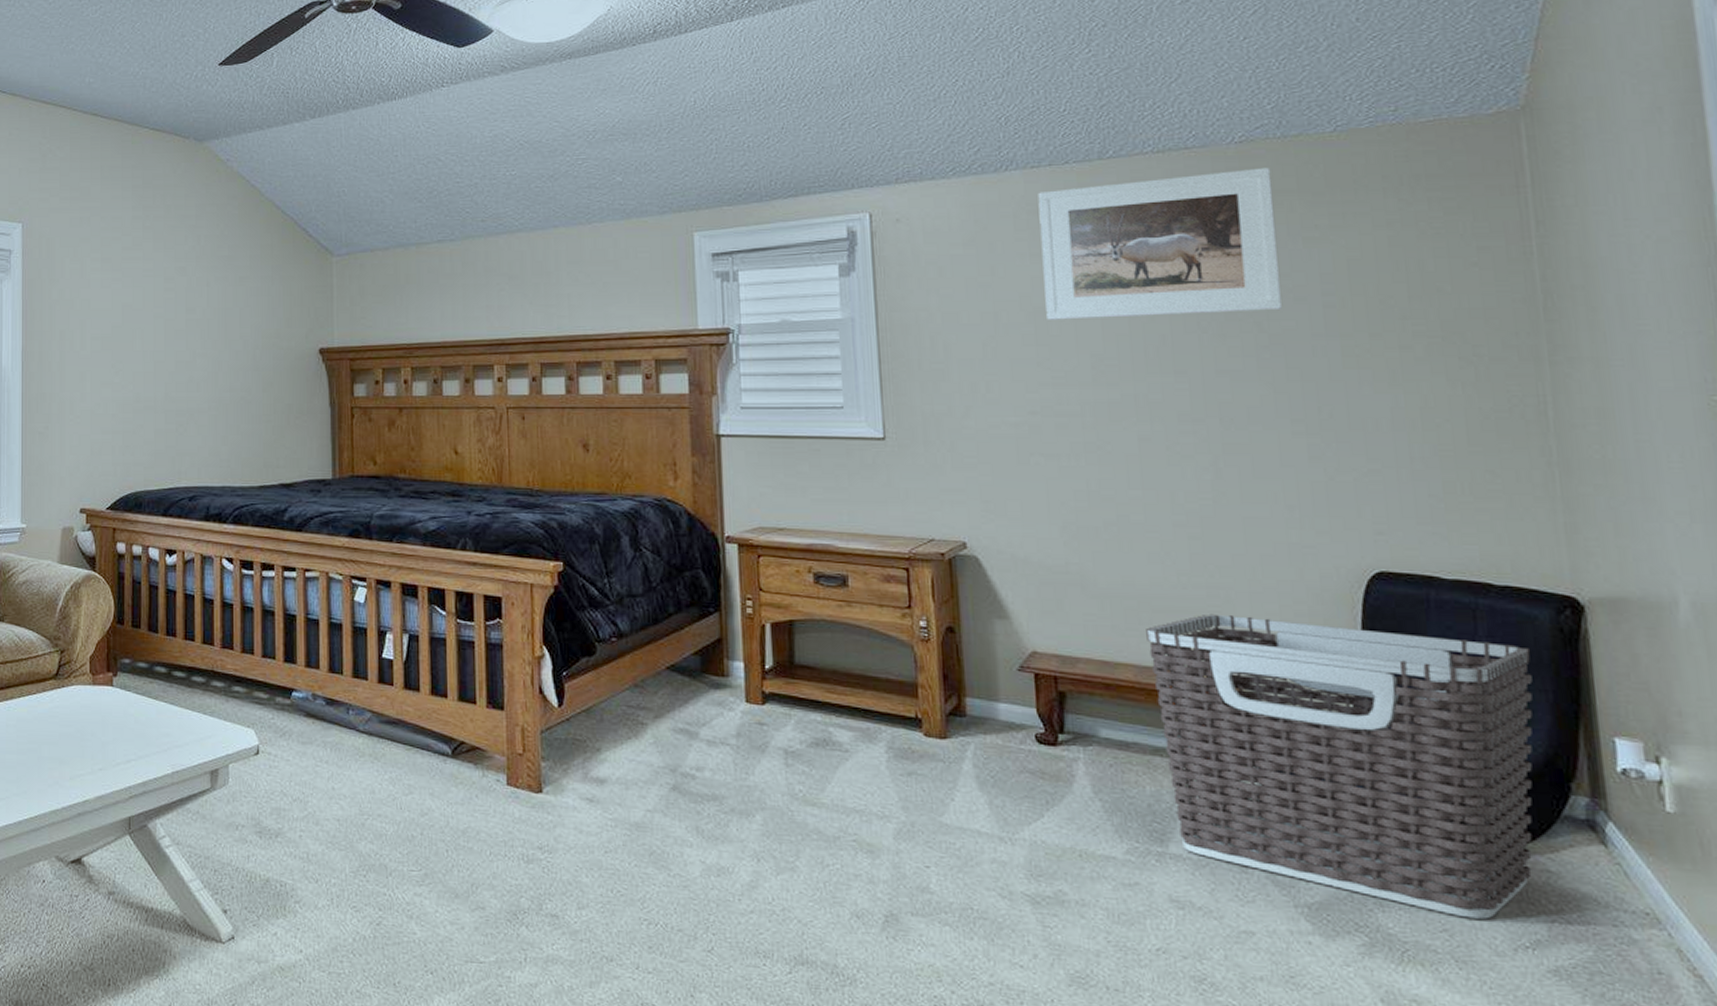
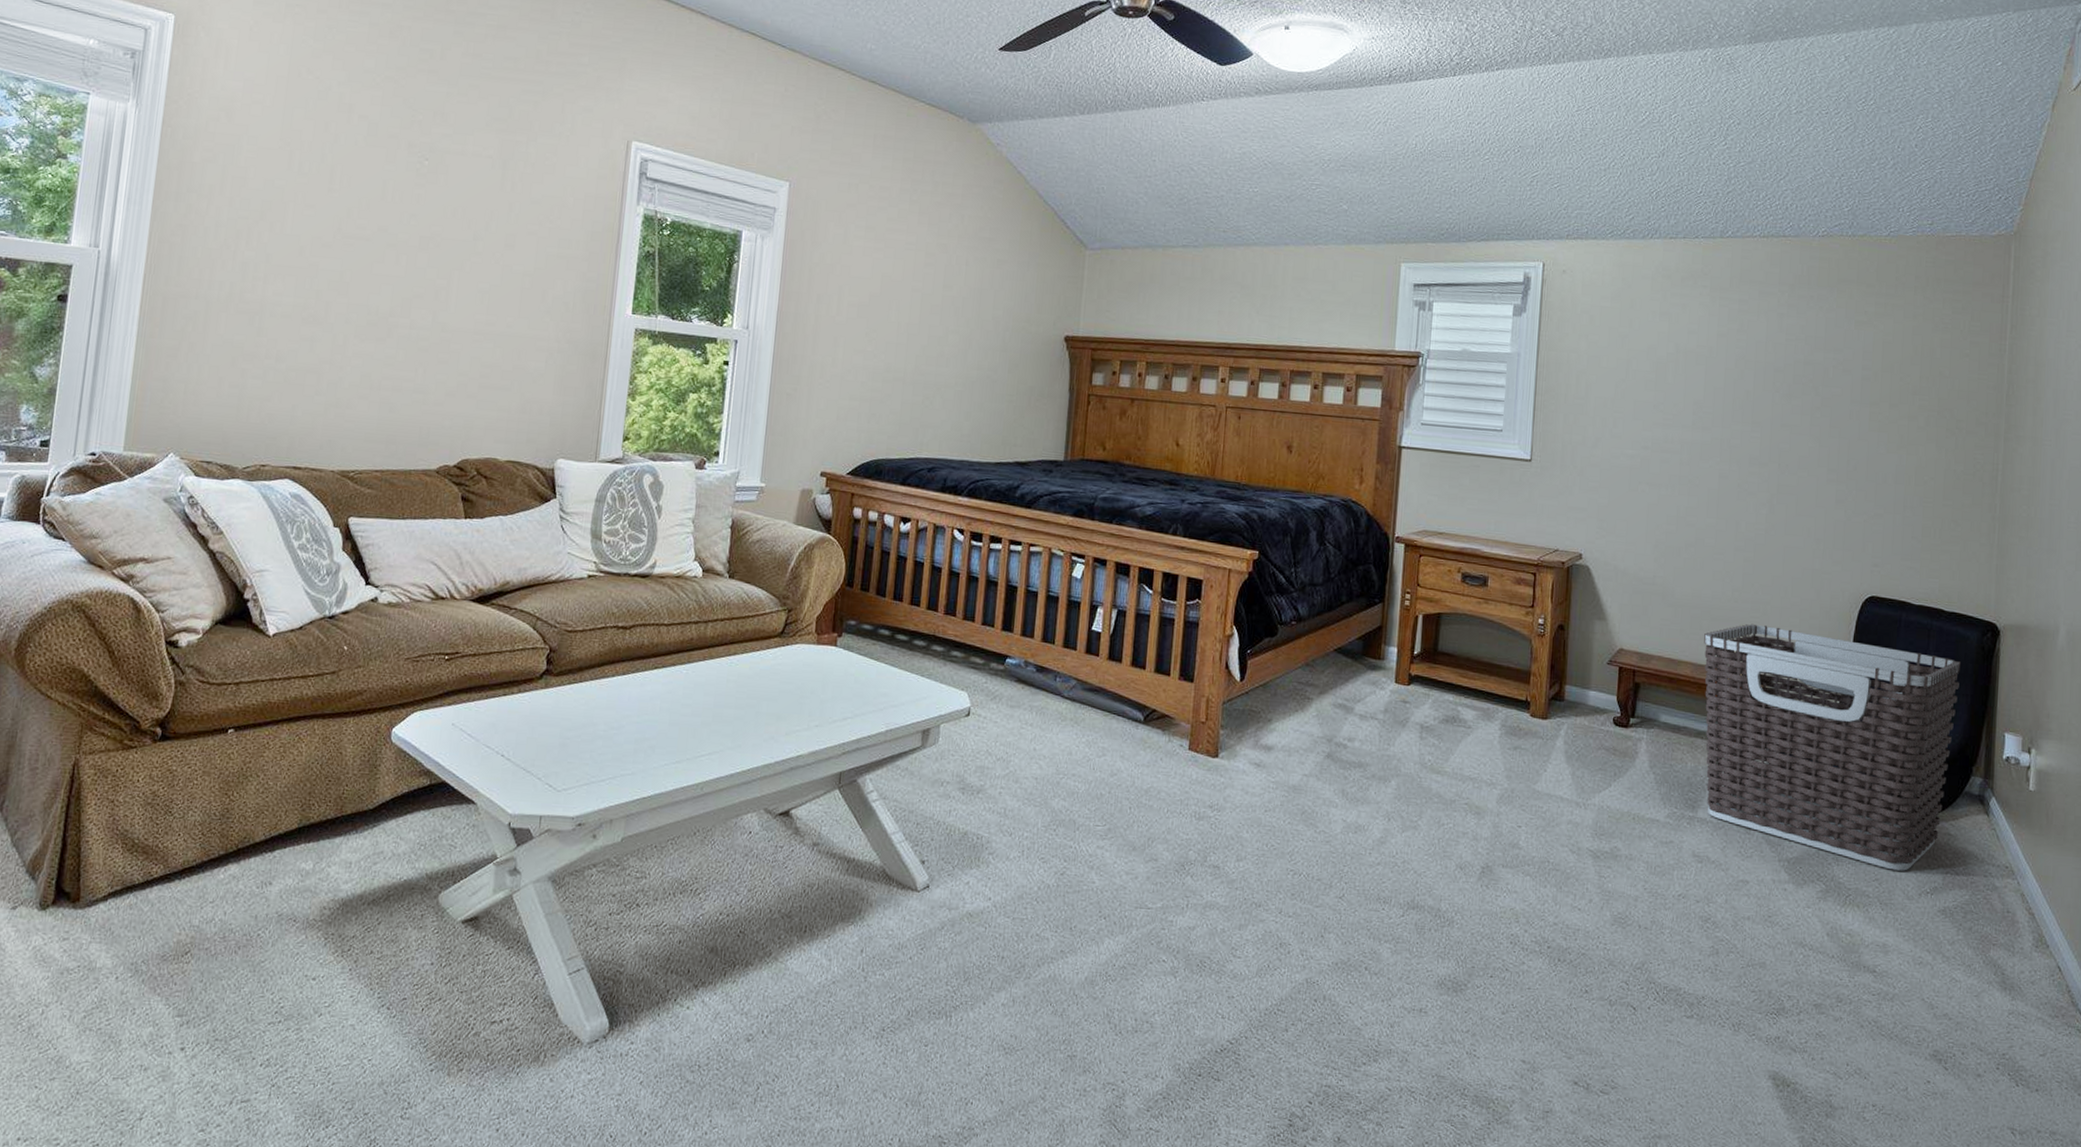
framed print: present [1038,167,1282,320] -> none [1666,259,1841,379]

